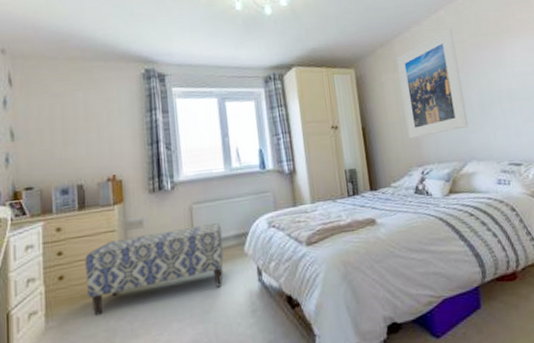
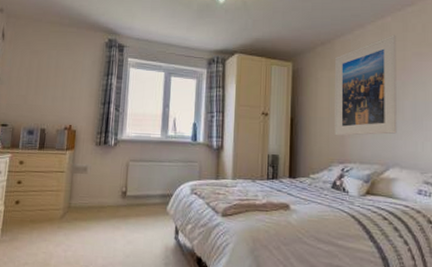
bench: present [85,223,224,315] -> none [35,179,151,239]

